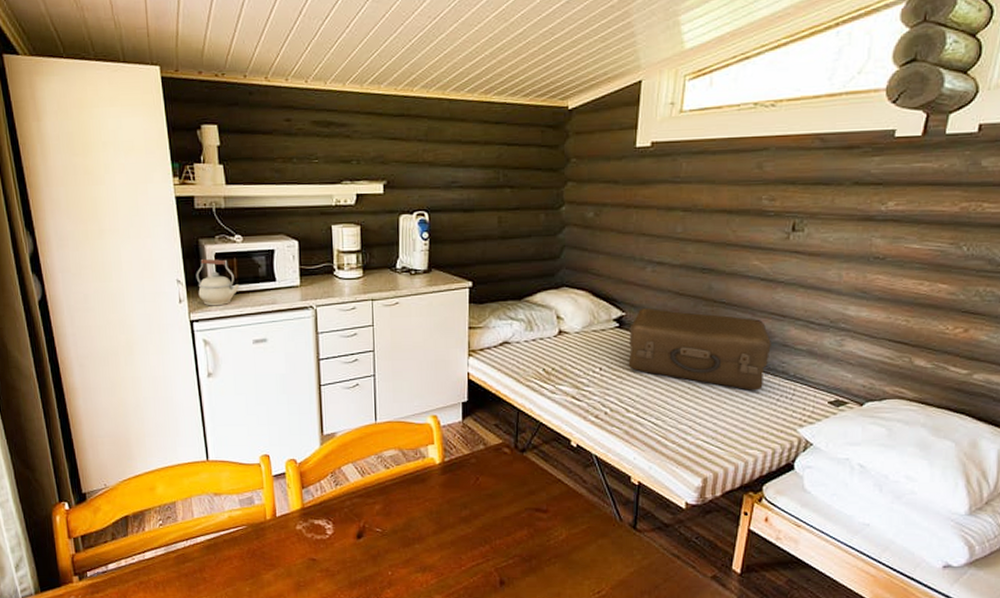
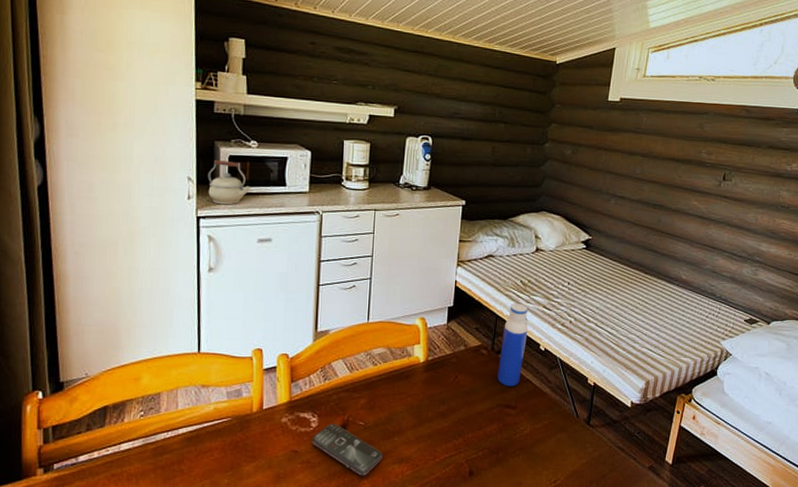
mobile phone: none [328,531,404,587] -> present [311,424,383,478]
water bottle: none [524,394,556,488] -> present [497,303,528,386]
suitcase: present [628,307,771,391] -> none [591,233,704,308]

